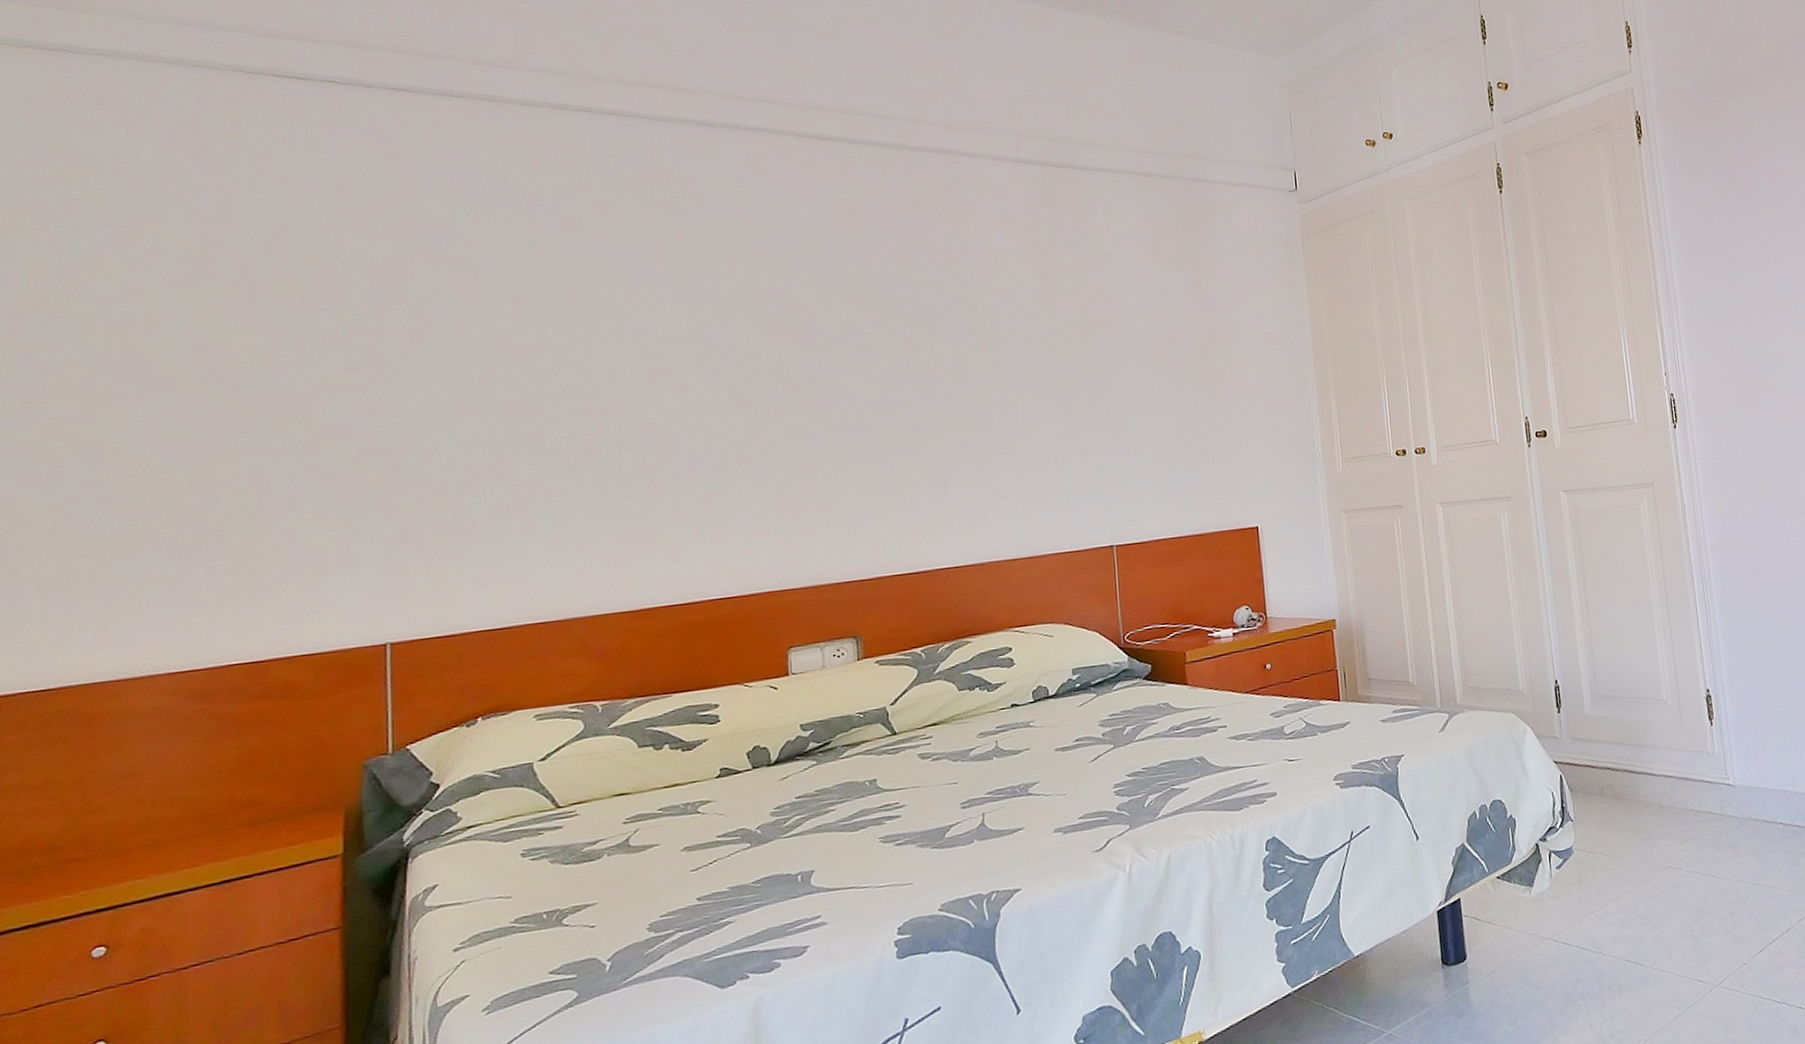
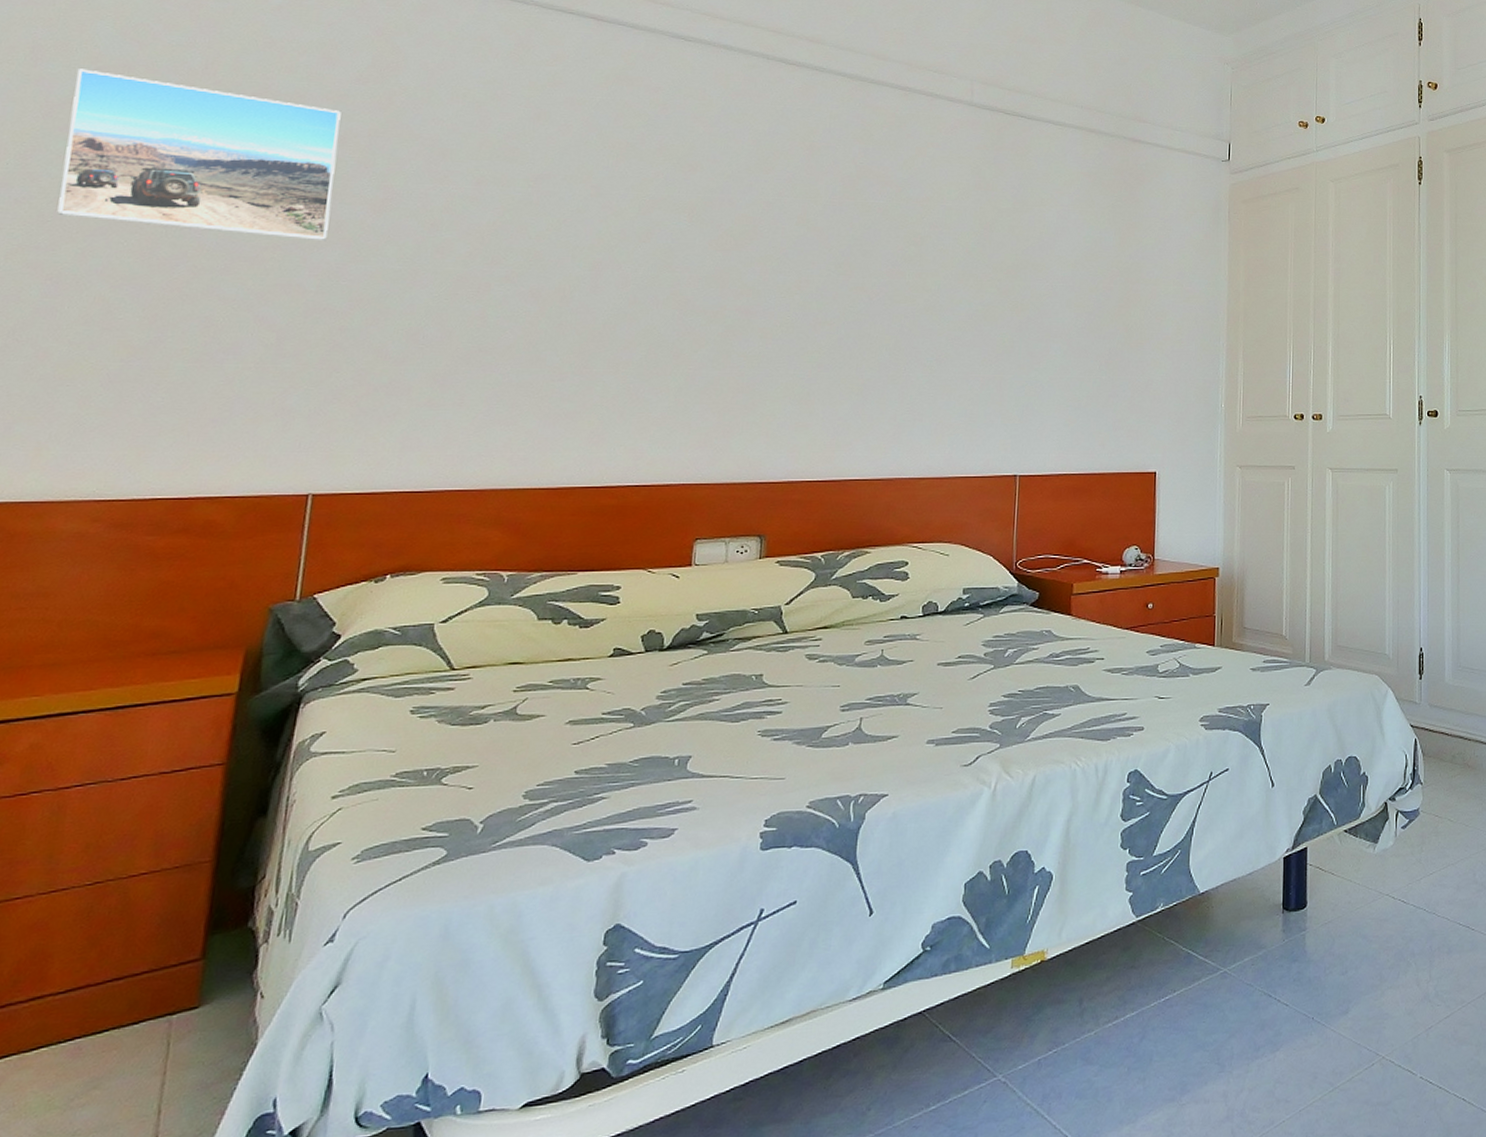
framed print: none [86,227,368,383] -> present [57,69,341,242]

